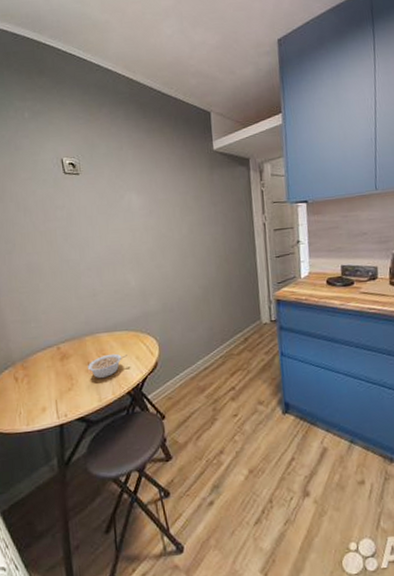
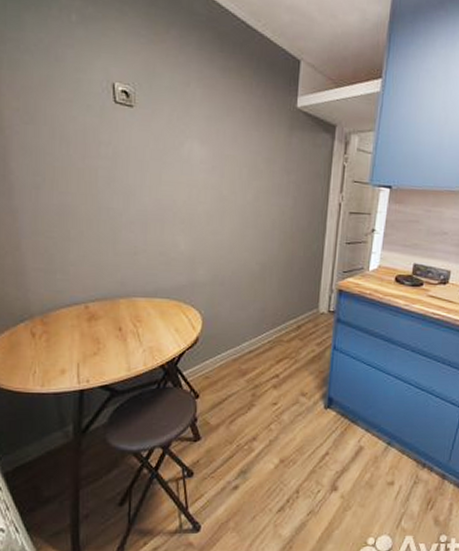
legume: present [88,353,127,379] -> none [119,321,166,347]

